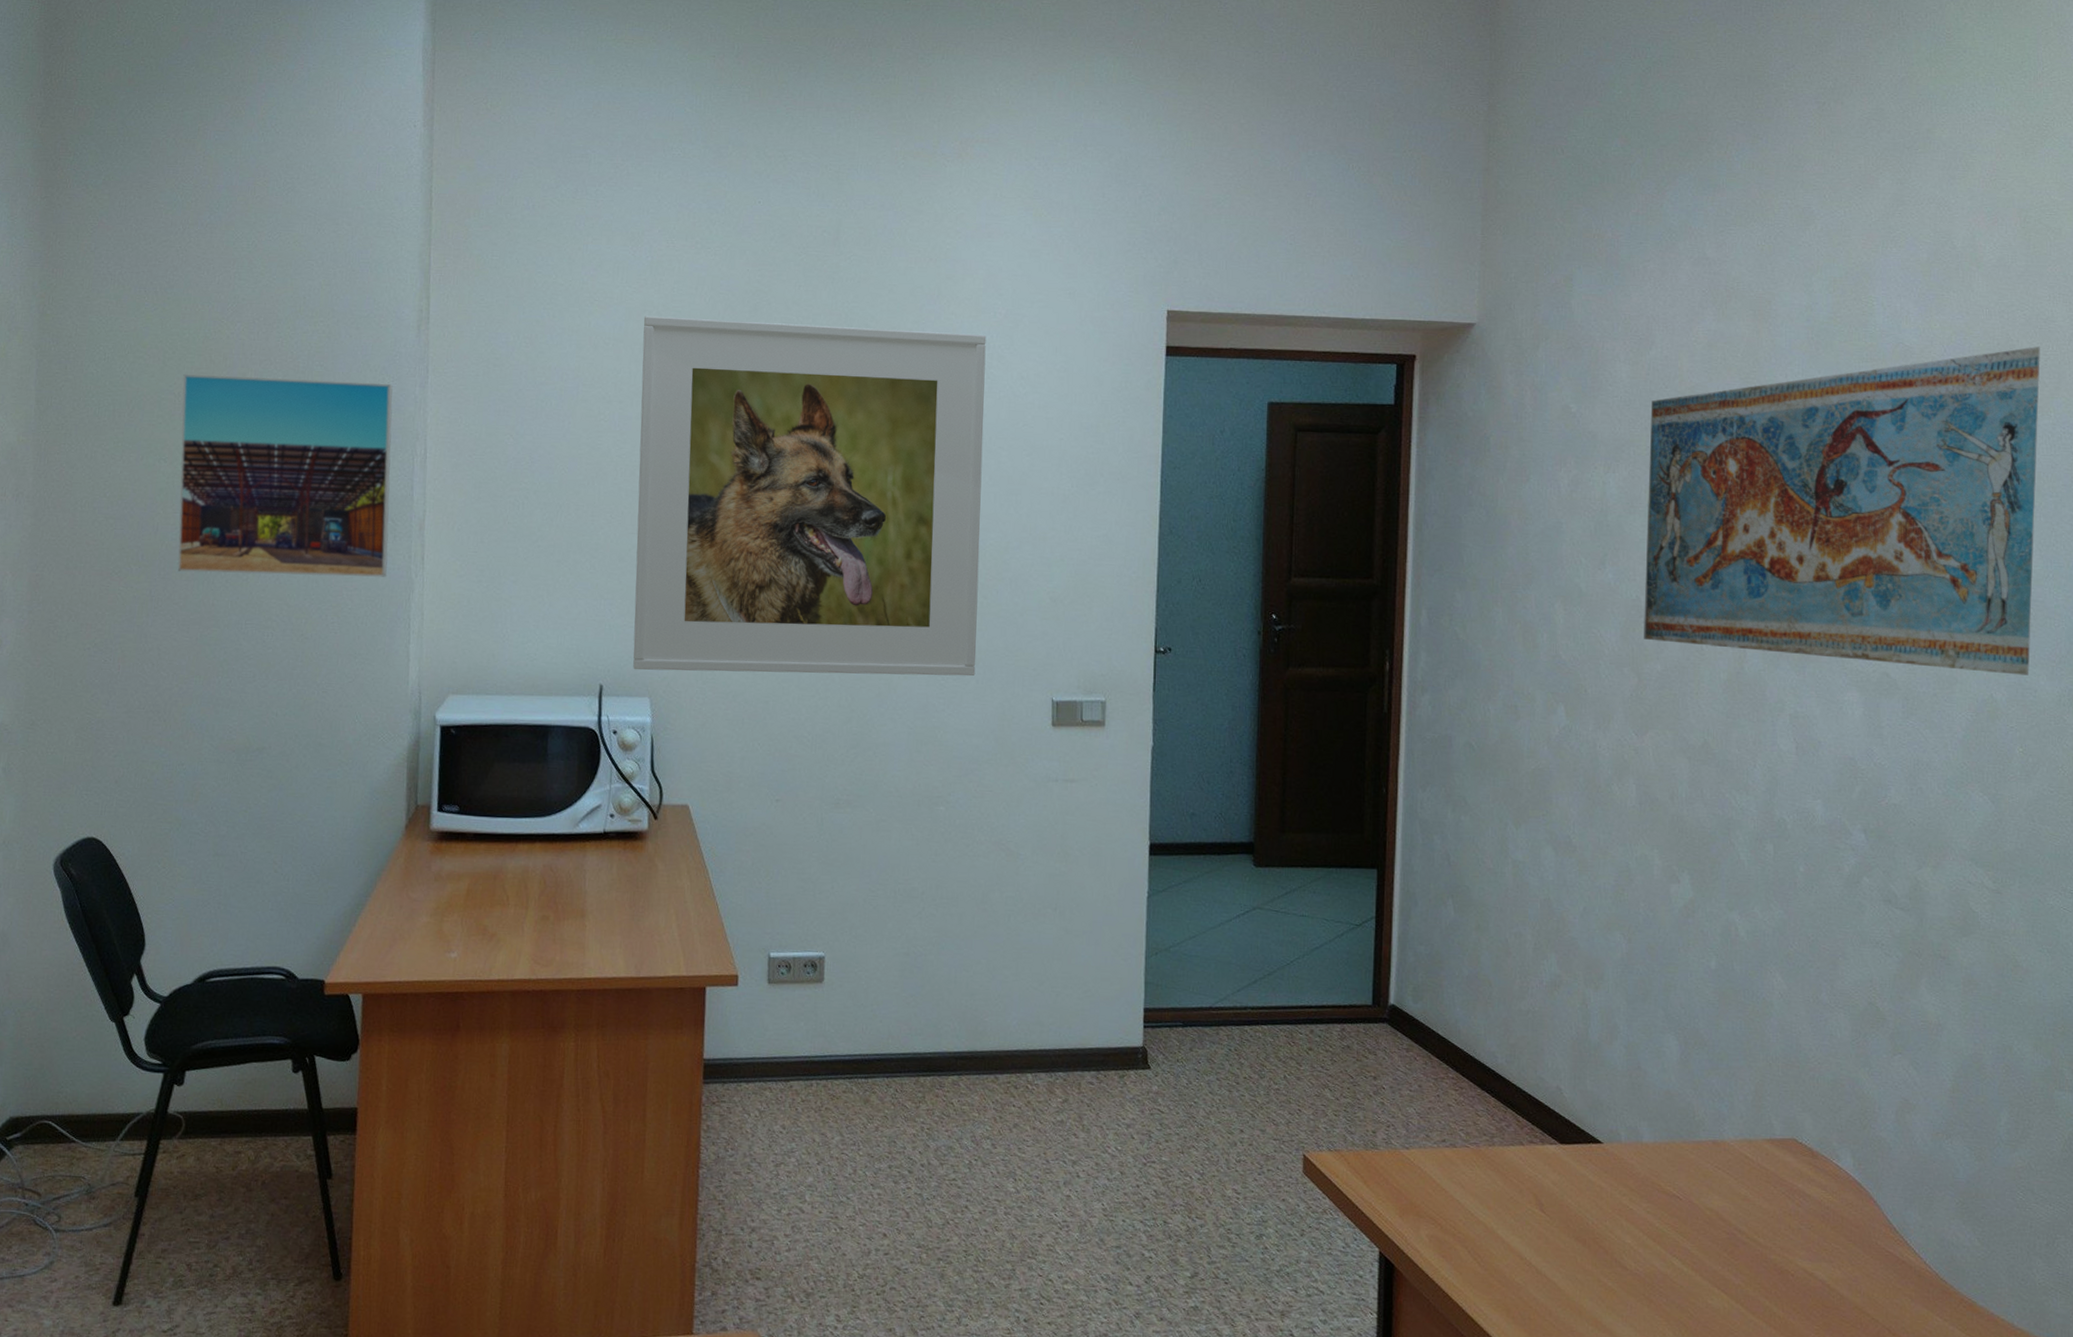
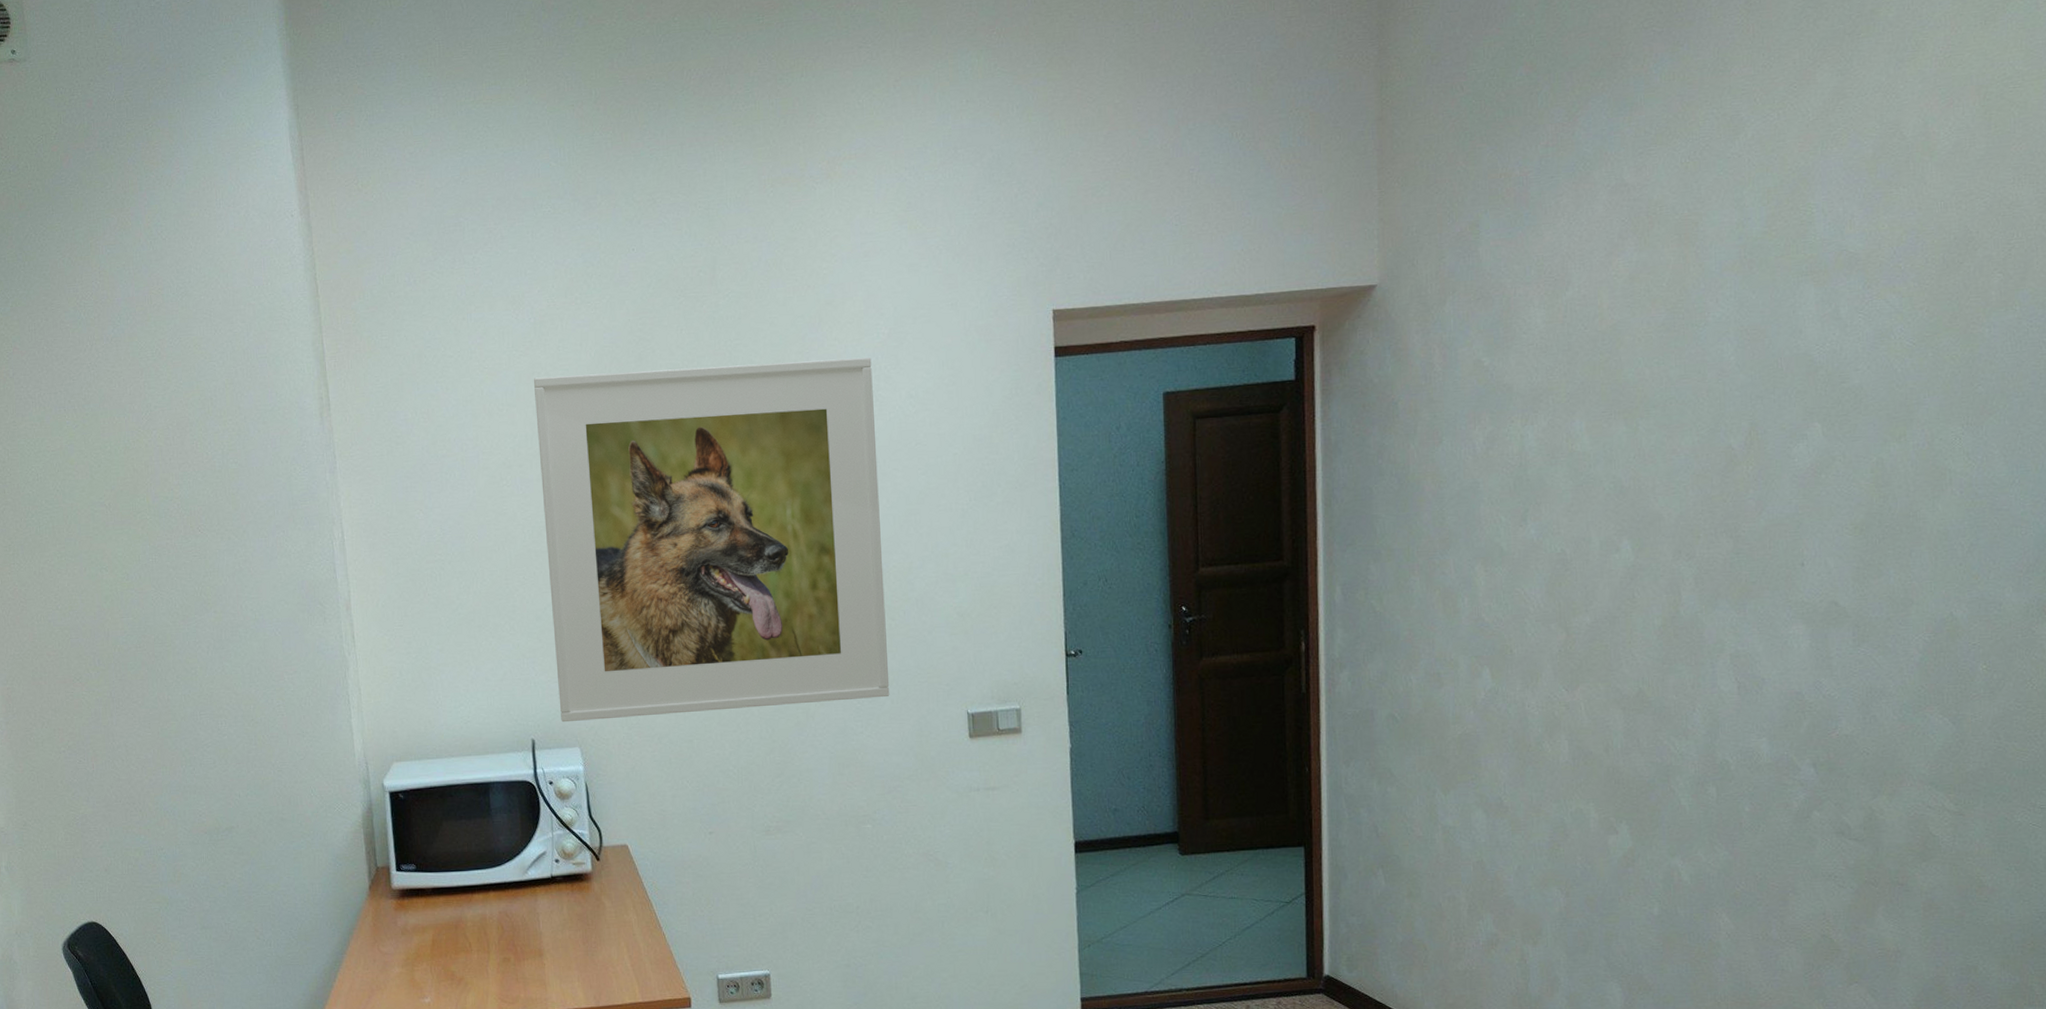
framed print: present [177,374,393,578] -> none [111,473,322,673]
fresco: present [1644,346,2040,675] -> none [1569,234,2004,594]

